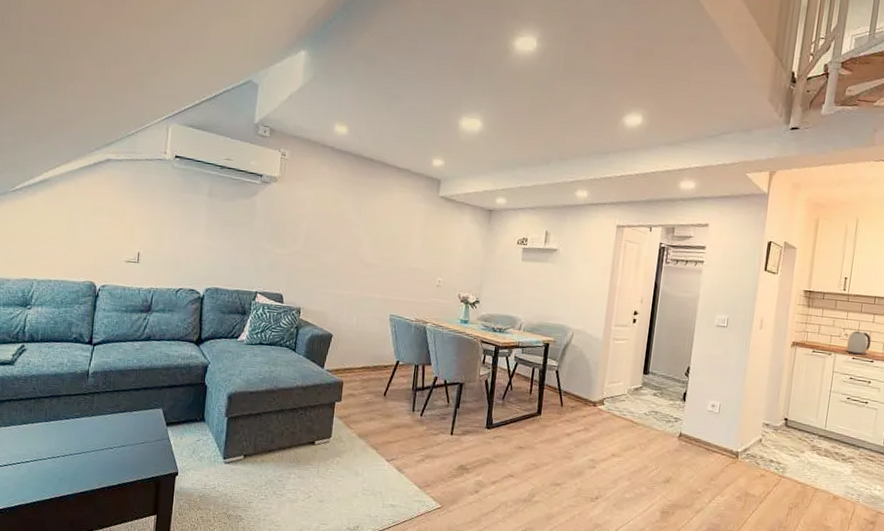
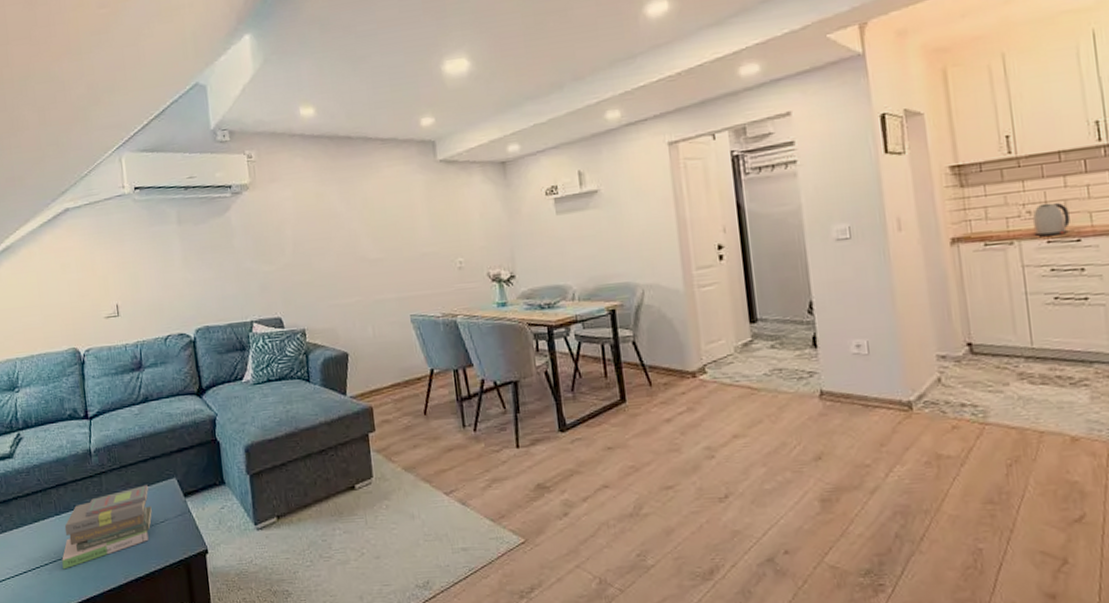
books: none [42,410,135,469] -> present [62,485,152,570]

